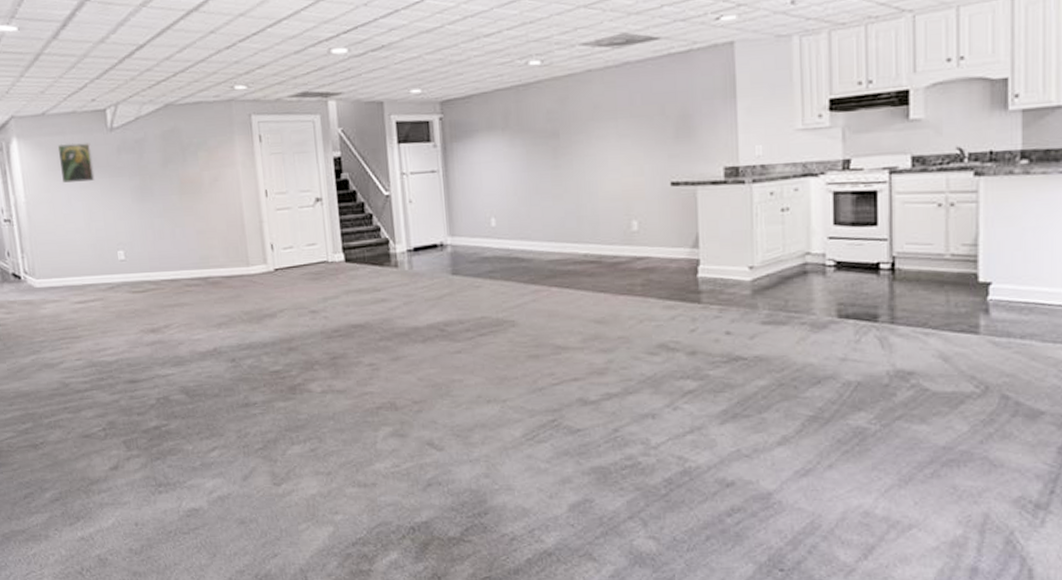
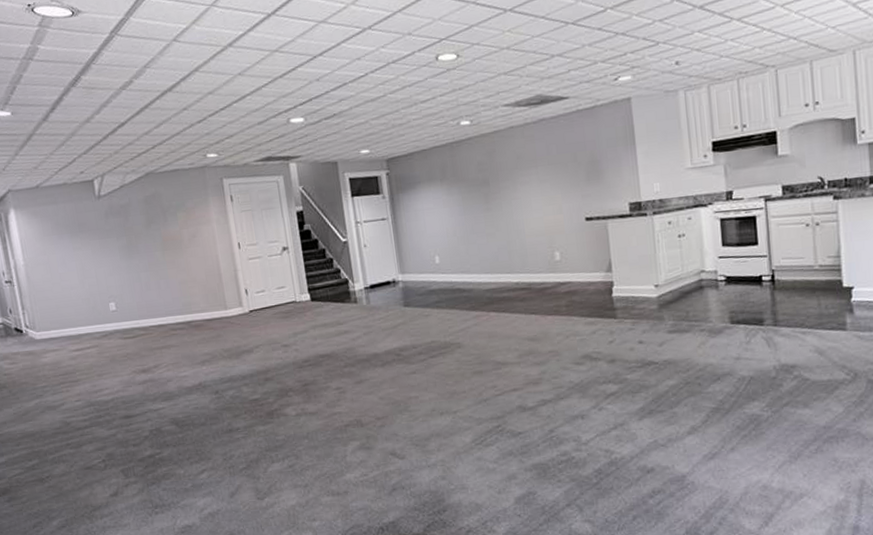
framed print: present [57,143,95,183] -> none [51,210,86,246]

